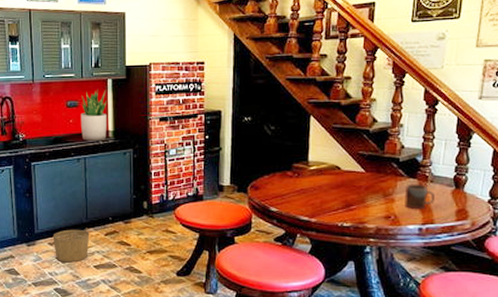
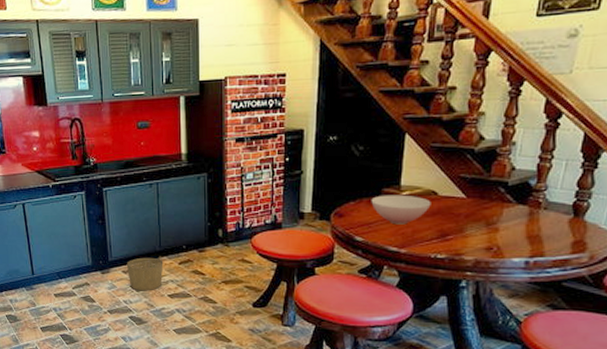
planter: present [80,89,107,141] -> none [152,107,180,165]
bowl: none [283,169,336,196] -> present [371,194,431,225]
mug: present [404,184,435,209] -> none [510,211,548,239]

